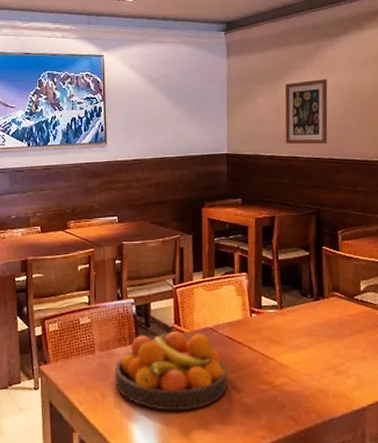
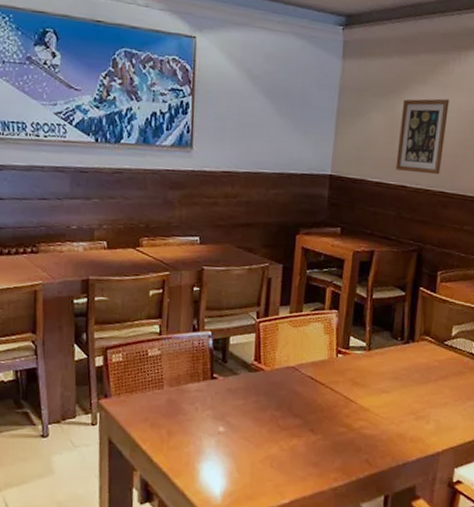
fruit bowl: present [114,331,228,411] -> none [183,368,306,452]

